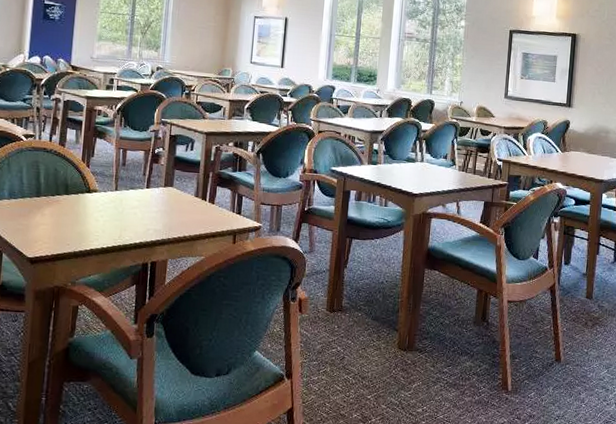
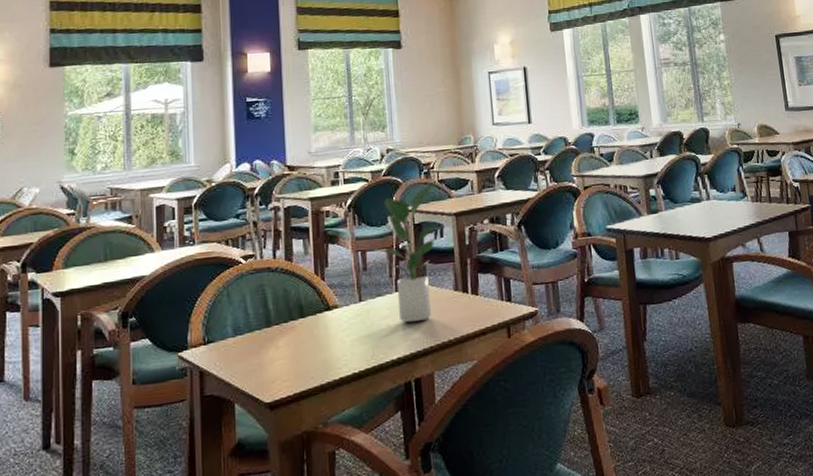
potted plant: none [133,102,196,216] -> present [373,181,445,322]

